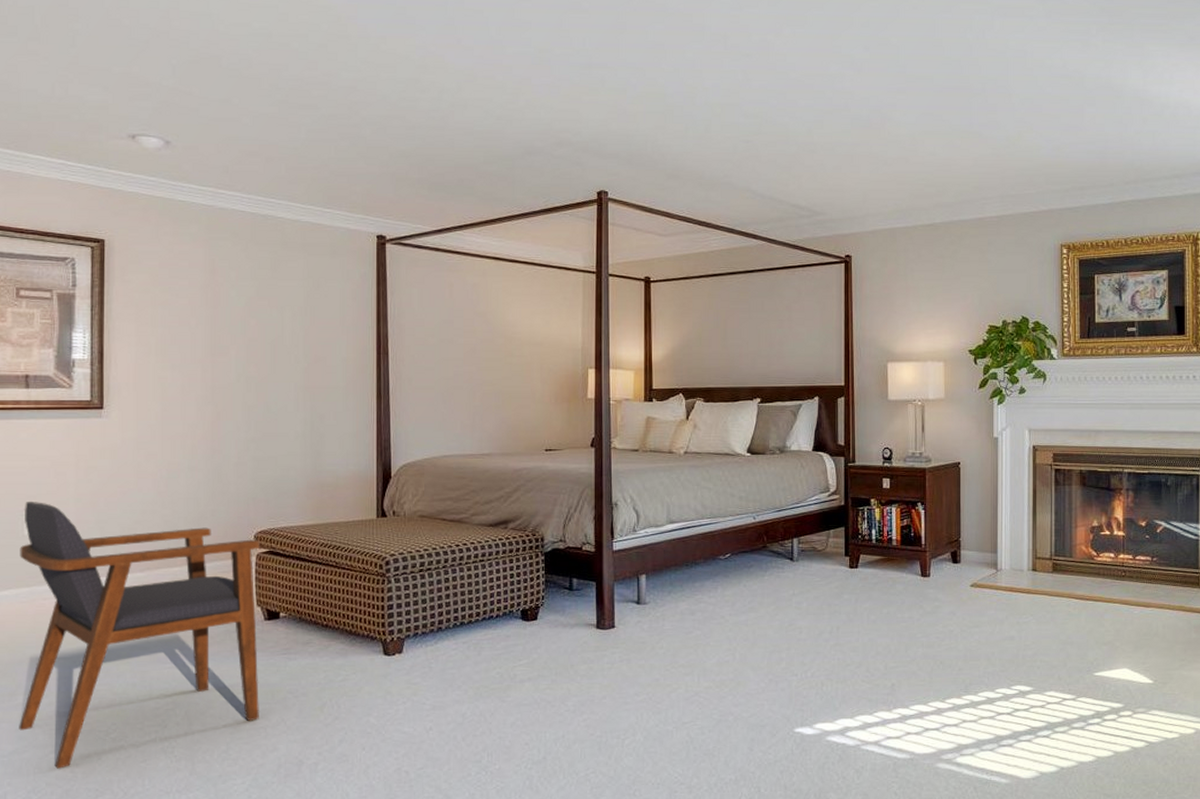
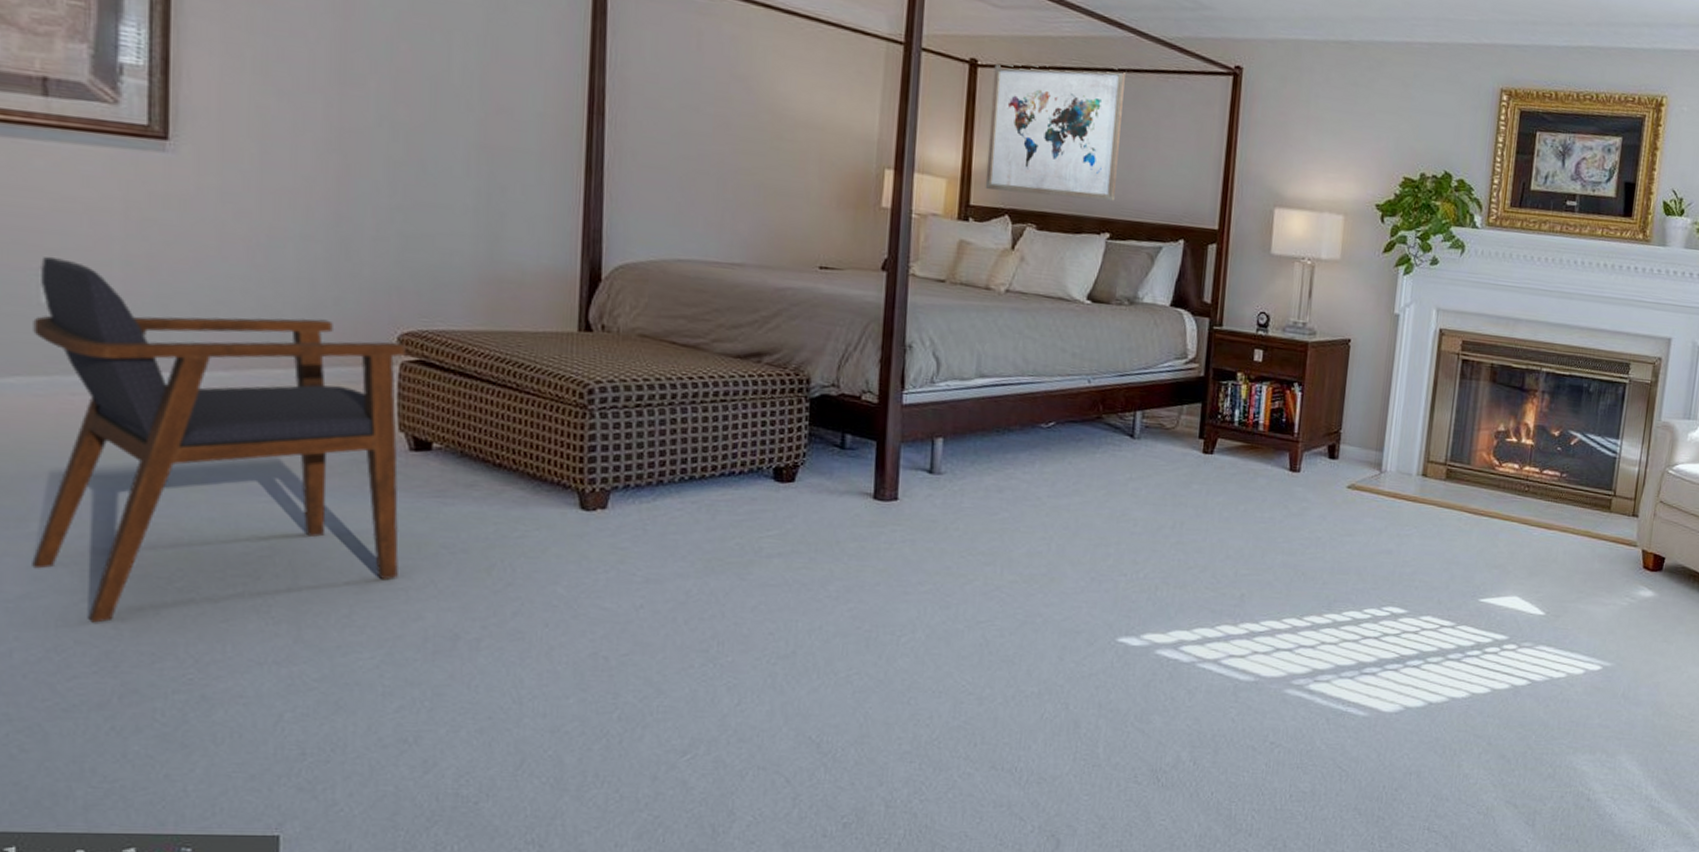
wall art: none [663,270,761,375] -> present [985,64,1125,201]

